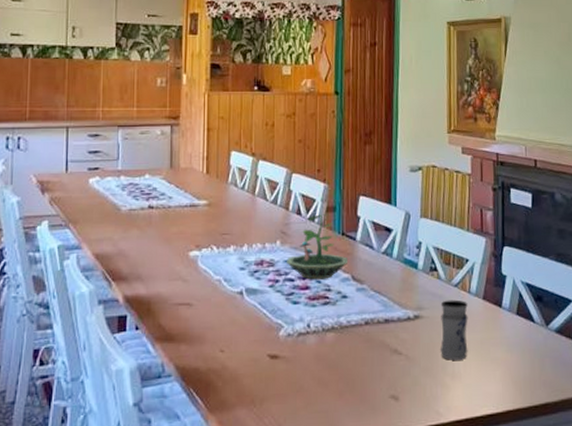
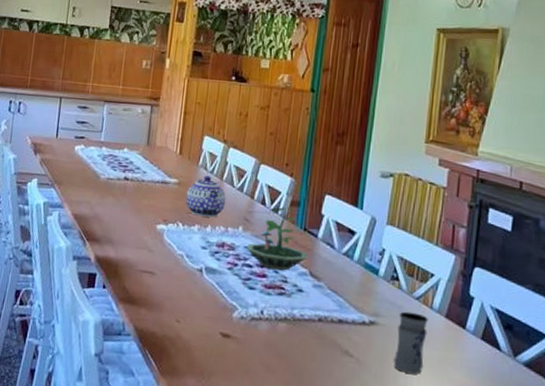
teapot: none [217,192,261,236] -> present [185,176,226,218]

